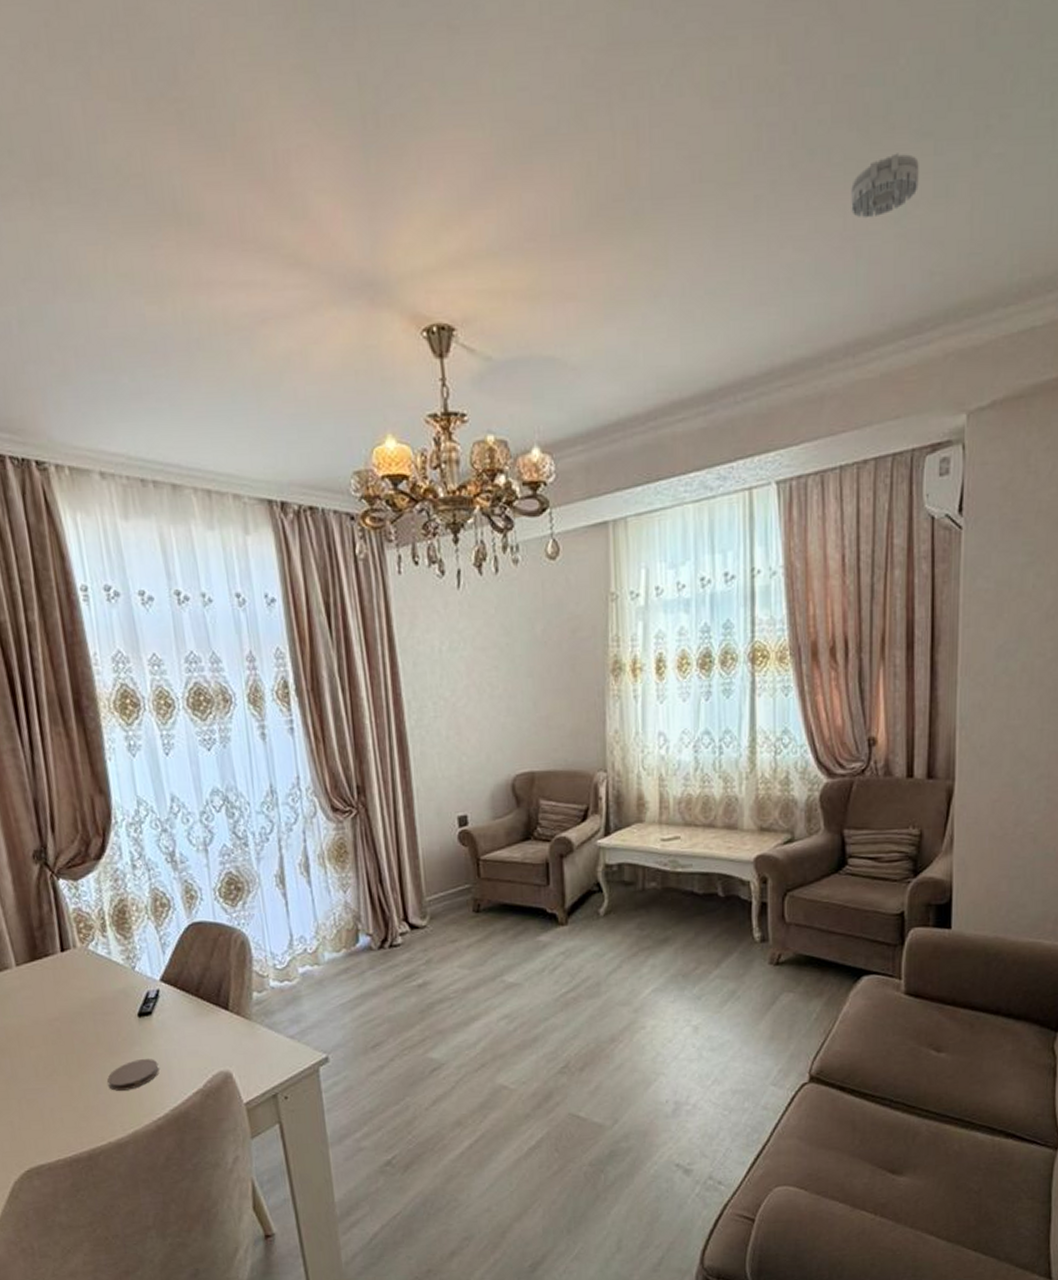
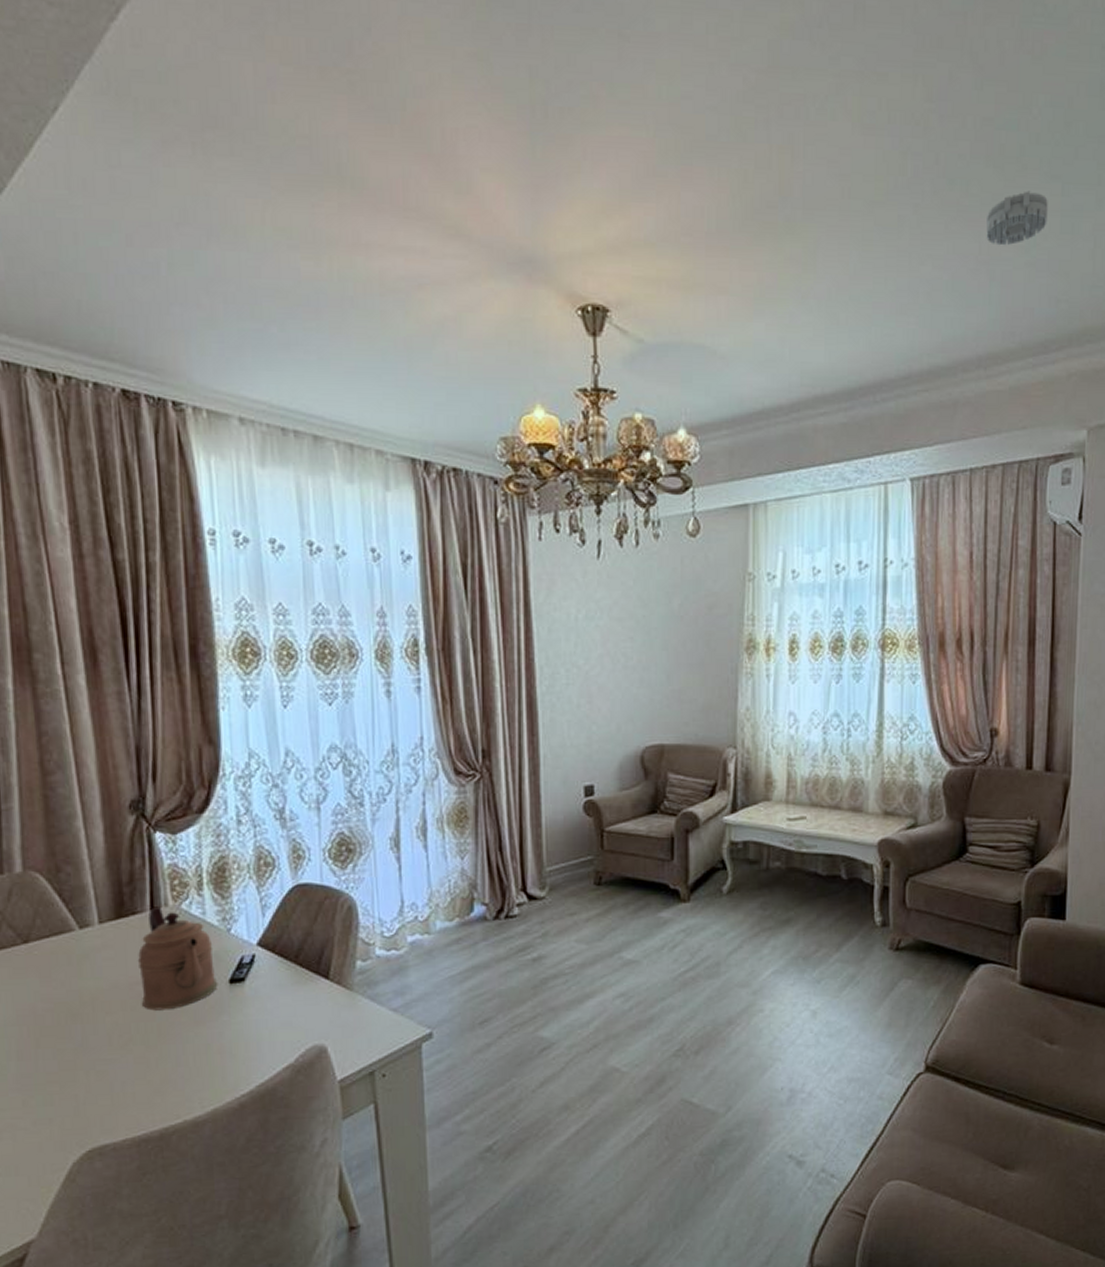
coffeepot: none [53,948,129,1044] -> present [137,906,218,1011]
coaster: present [107,1059,159,1091] -> none [189,1029,247,1064]

